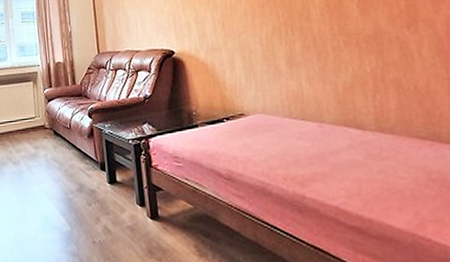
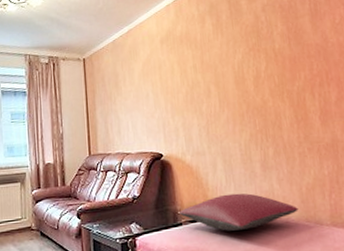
pillow: none [193,92,334,135] -> present [178,193,299,231]

